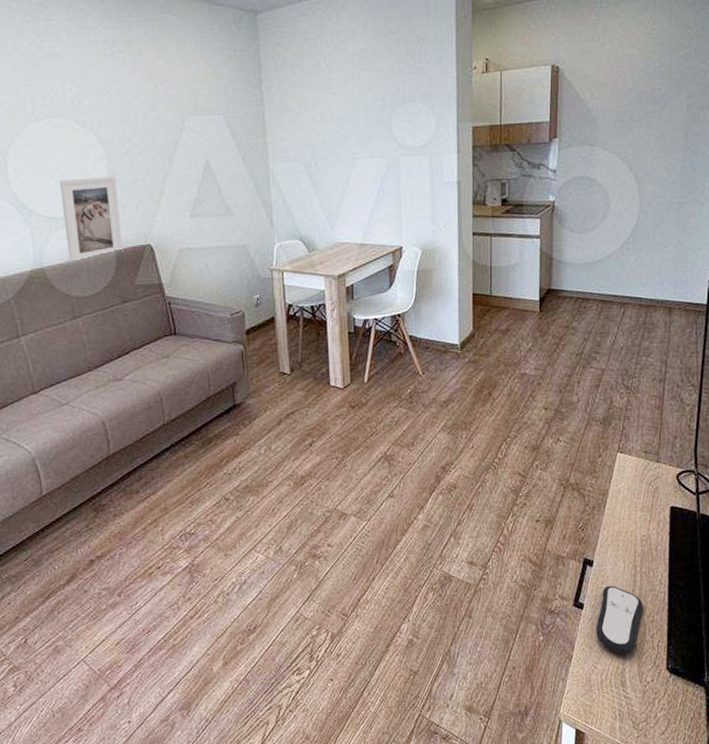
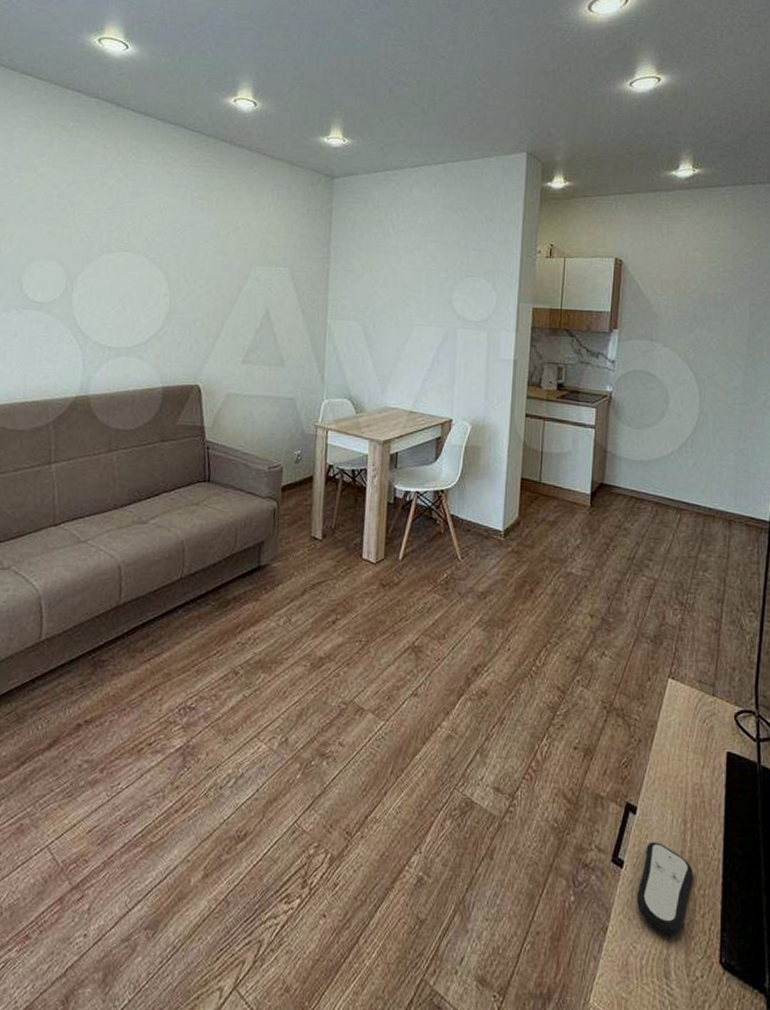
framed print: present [59,176,123,264] -> none [115,311,175,395]

